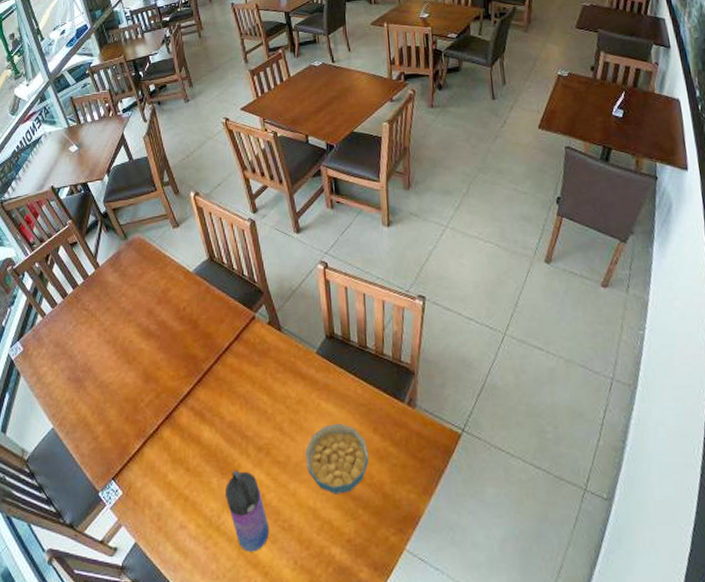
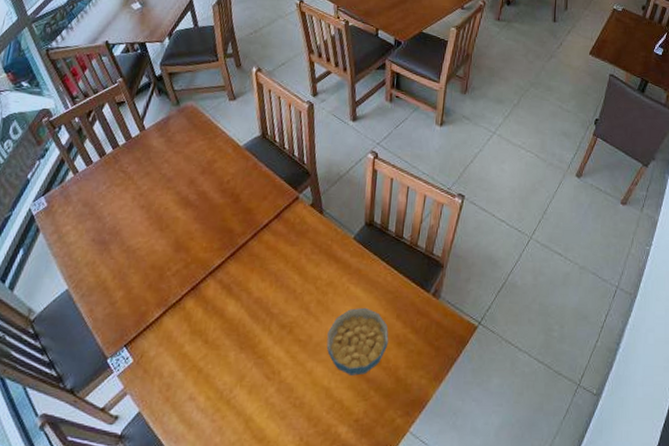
water bottle: present [224,470,269,552] -> none [240,345,280,427]

